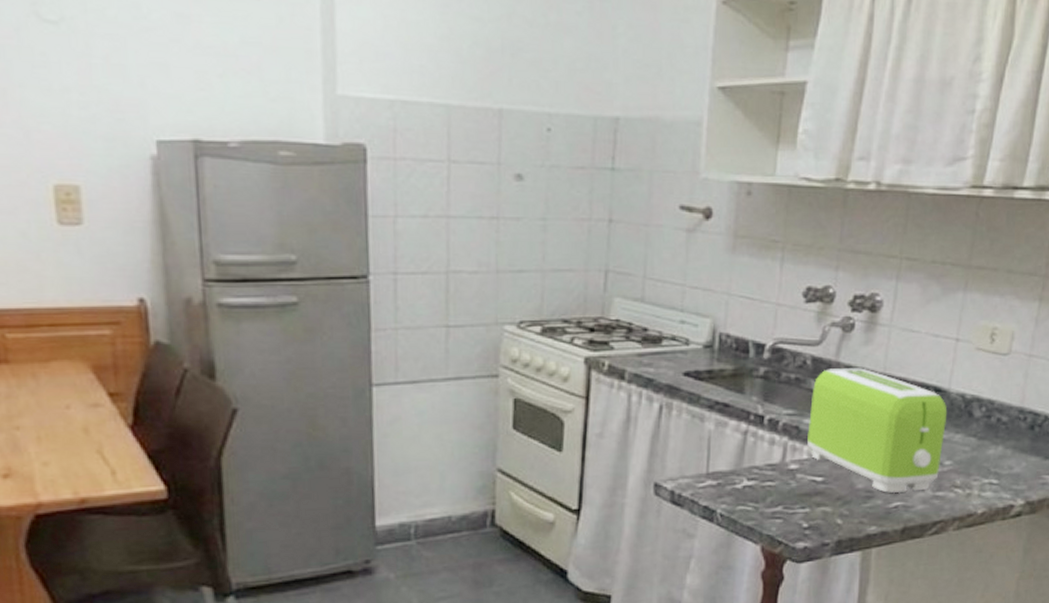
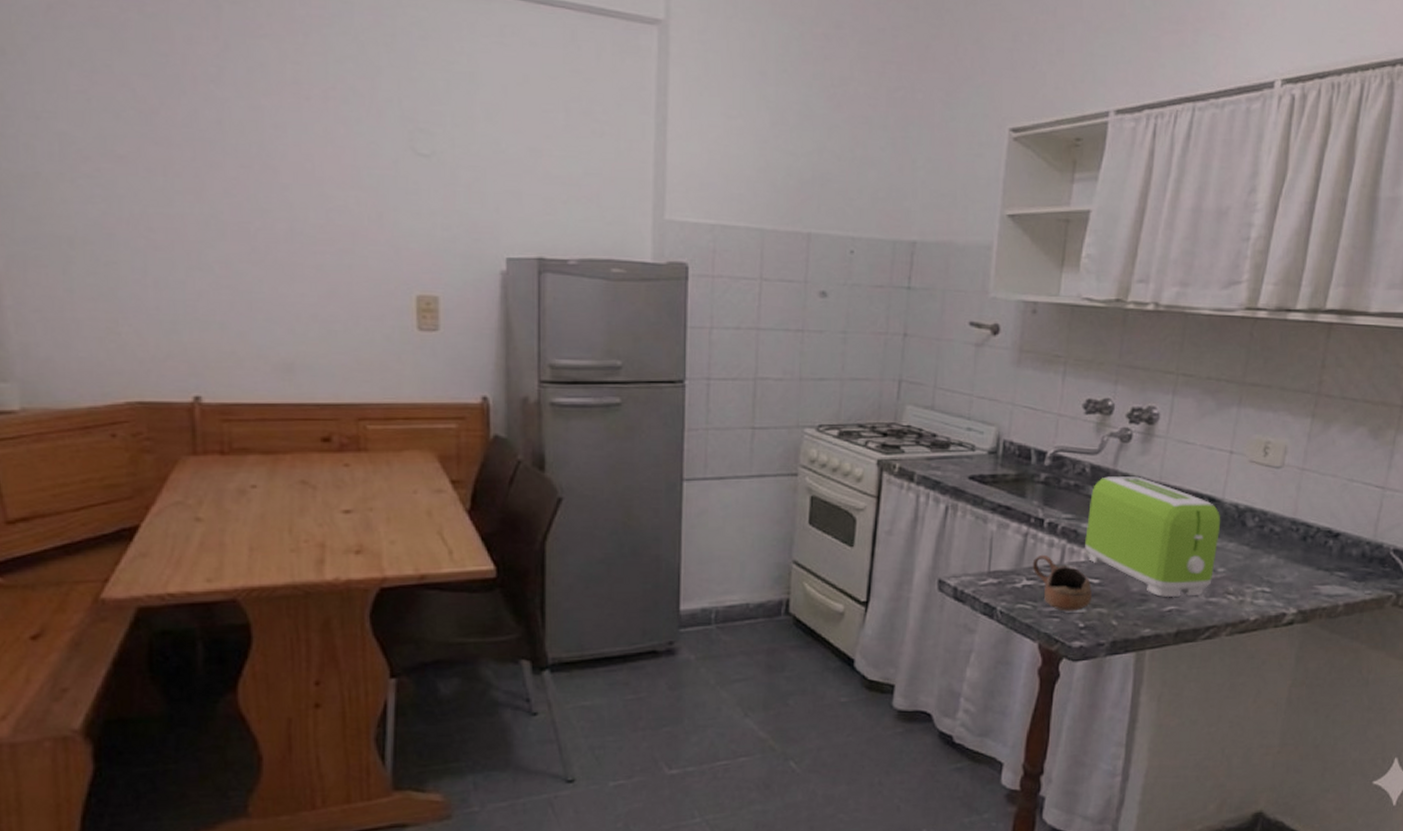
cup: none [753,453,815,512] -> present [1032,554,1092,612]

